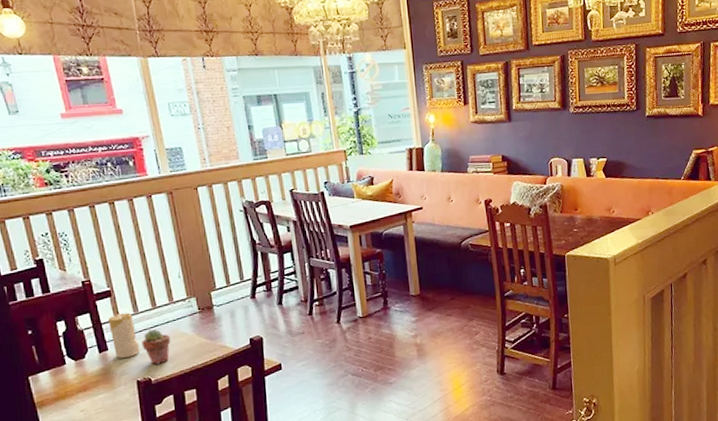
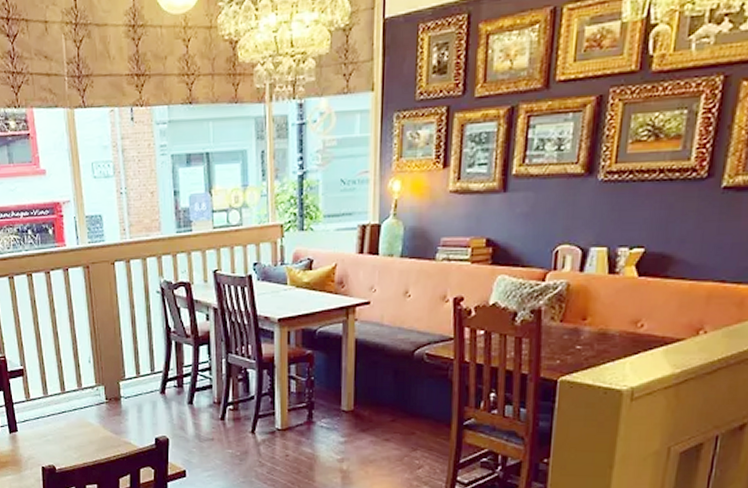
candle: present [108,312,140,358] -> none [19,395,47,441]
potted succulent: present [141,329,171,365] -> none [49,415,77,453]

